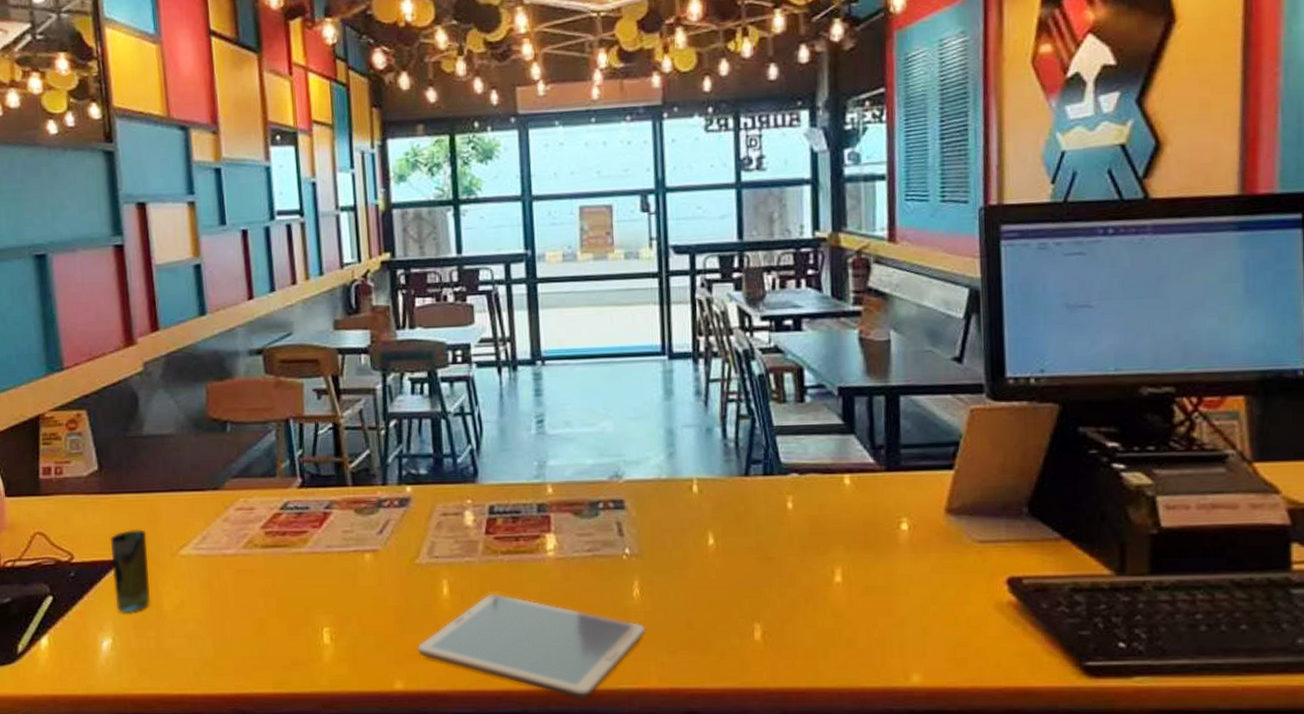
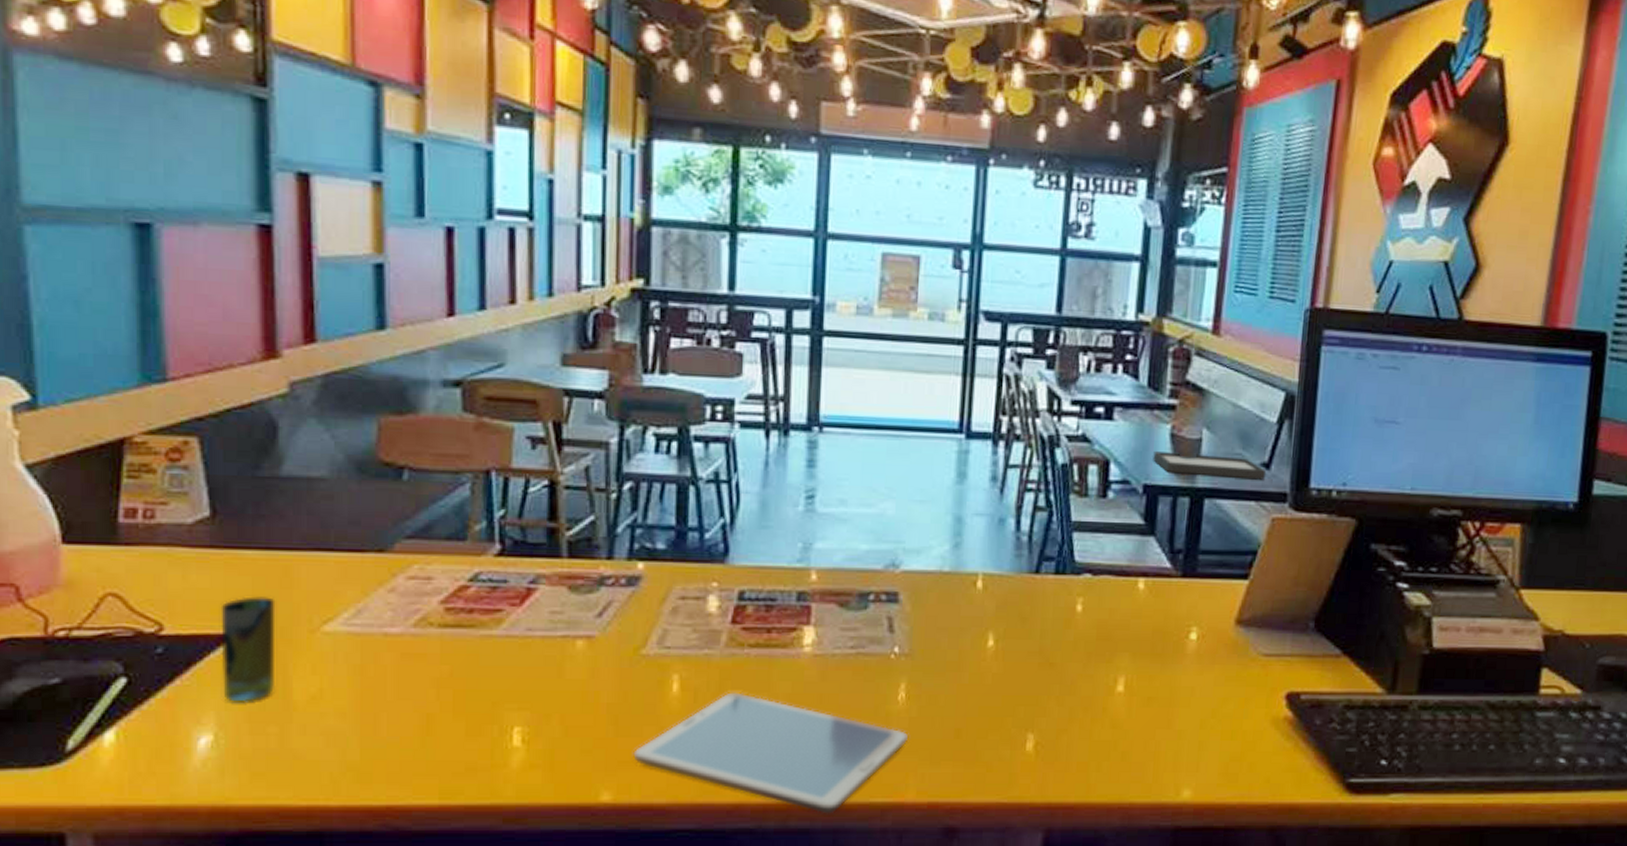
tray: none [844,354,959,375] -> present [1153,450,1267,480]

